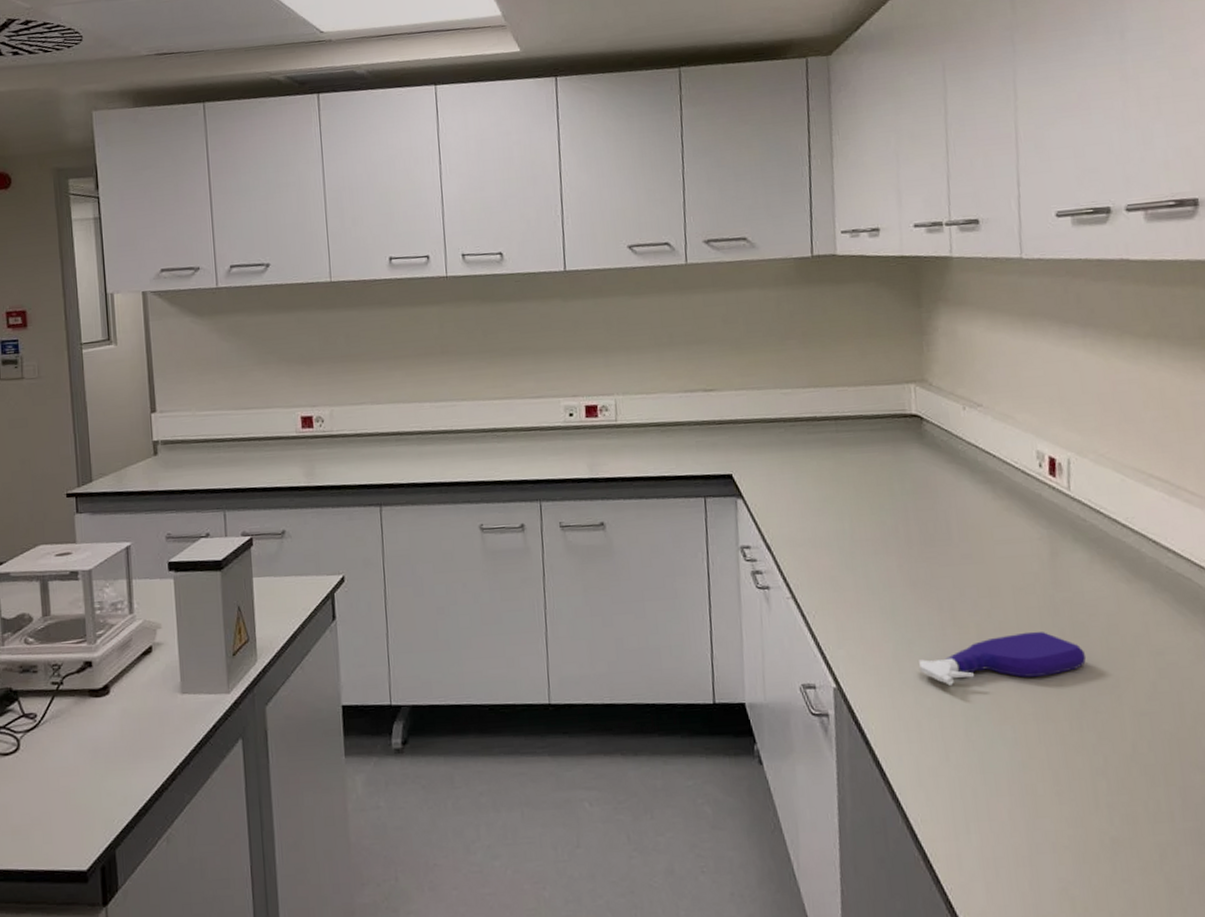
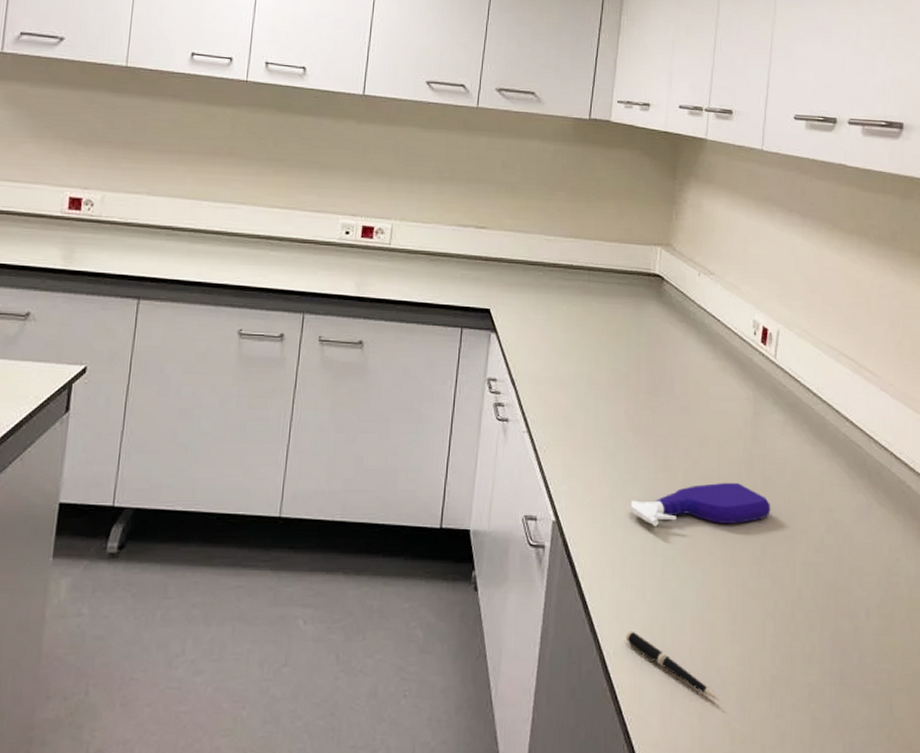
pen: none [933,796,1053,866] -> present [626,631,720,701]

